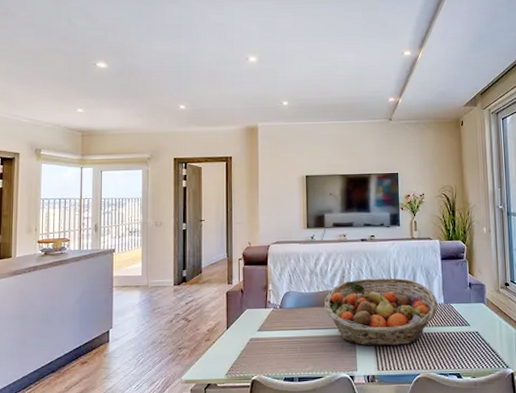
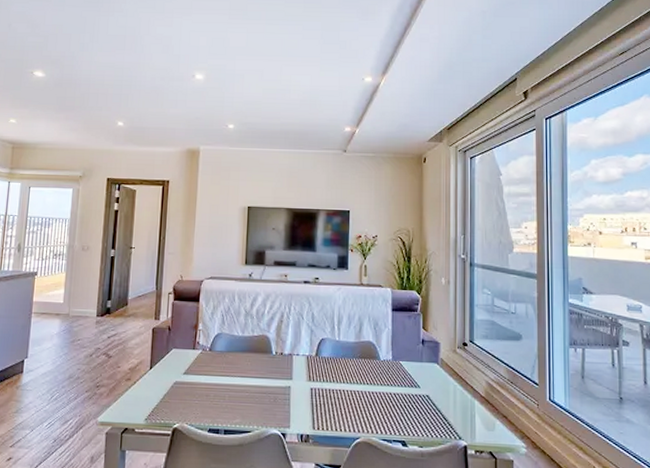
fruit basket: present [324,277,438,346] -> none [257,325,385,403]

